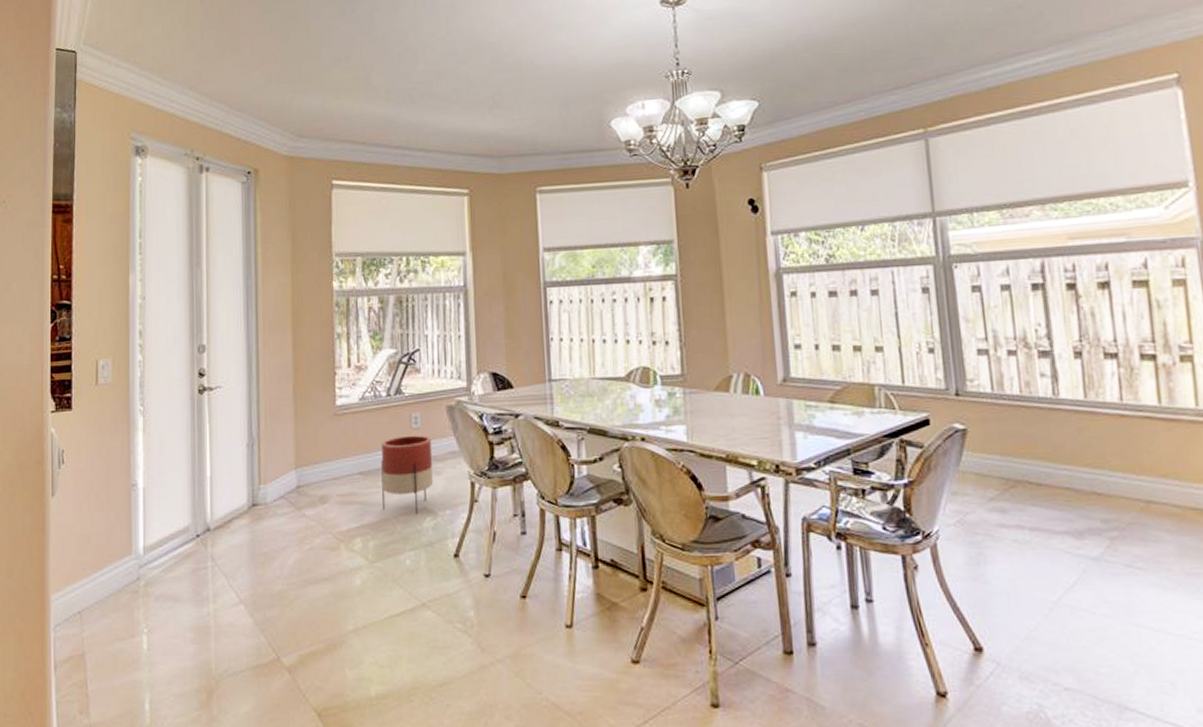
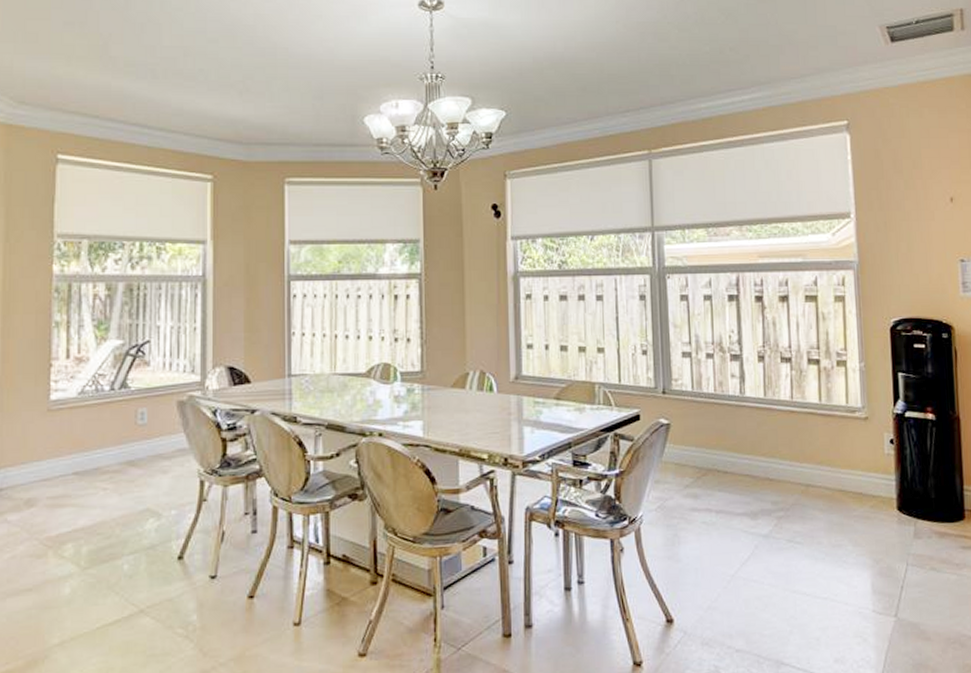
planter: present [381,435,434,515] -> none [100,431,159,517]

